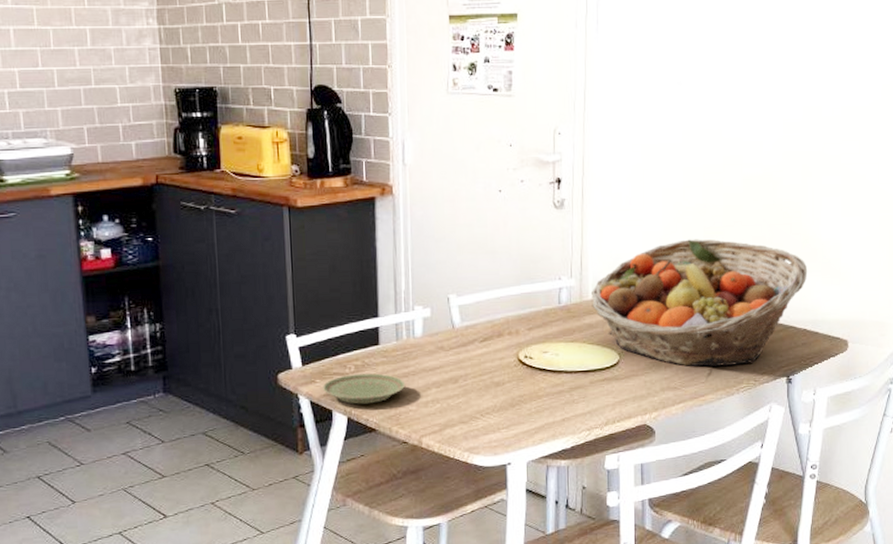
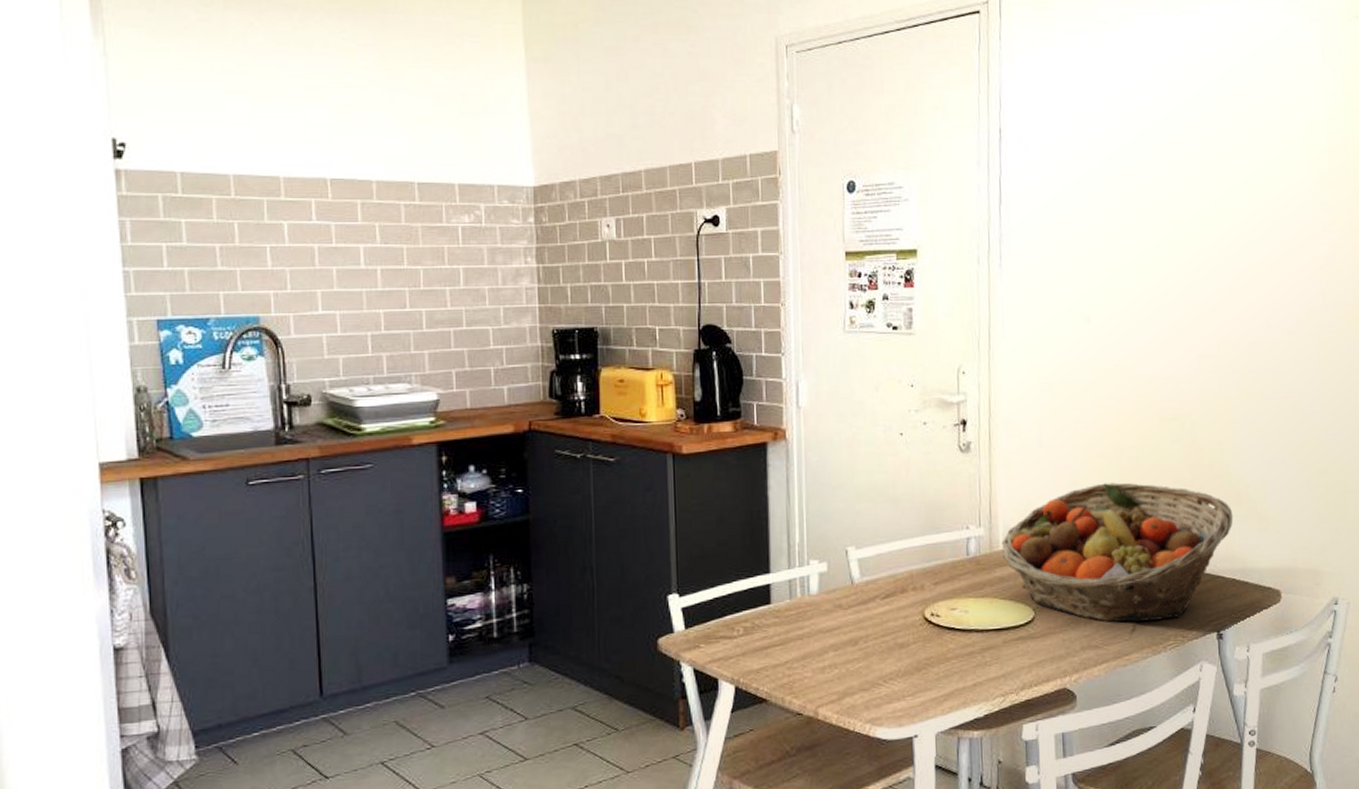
plate: present [322,373,406,404] -> none [707,636,800,672]

